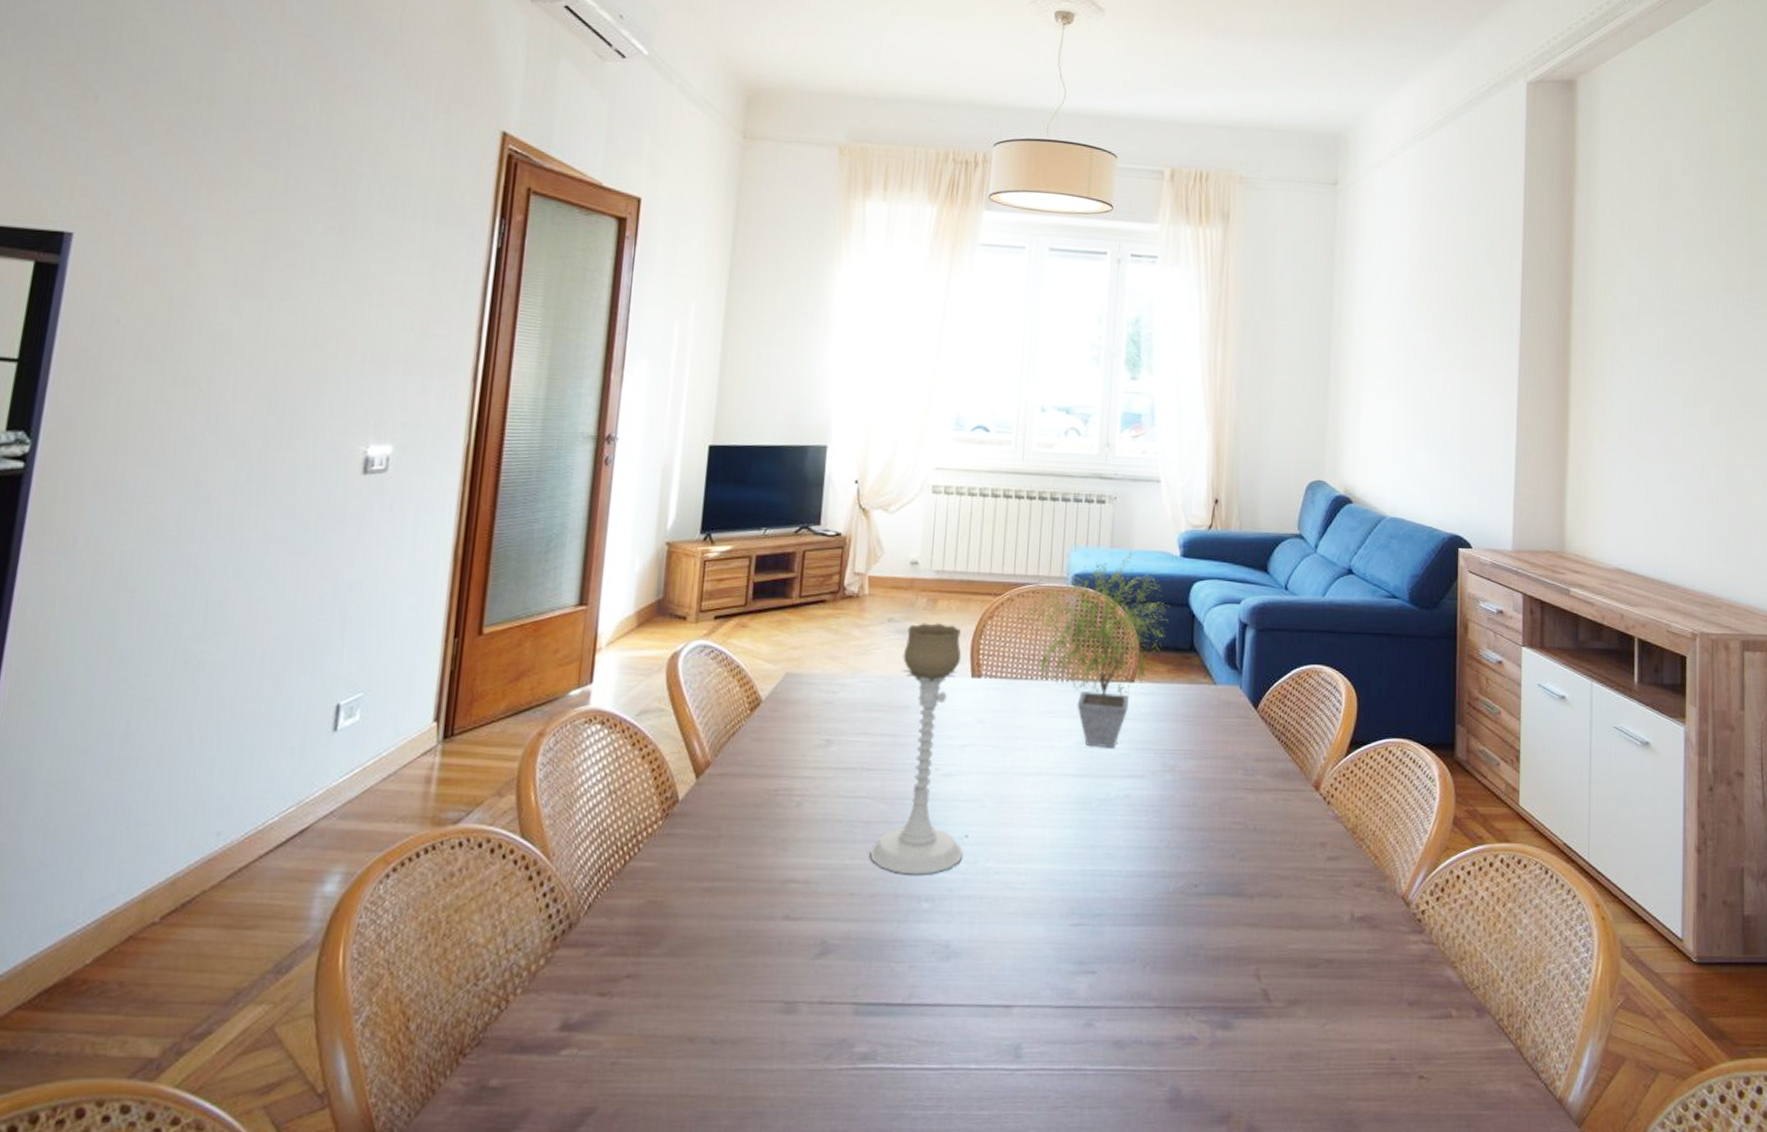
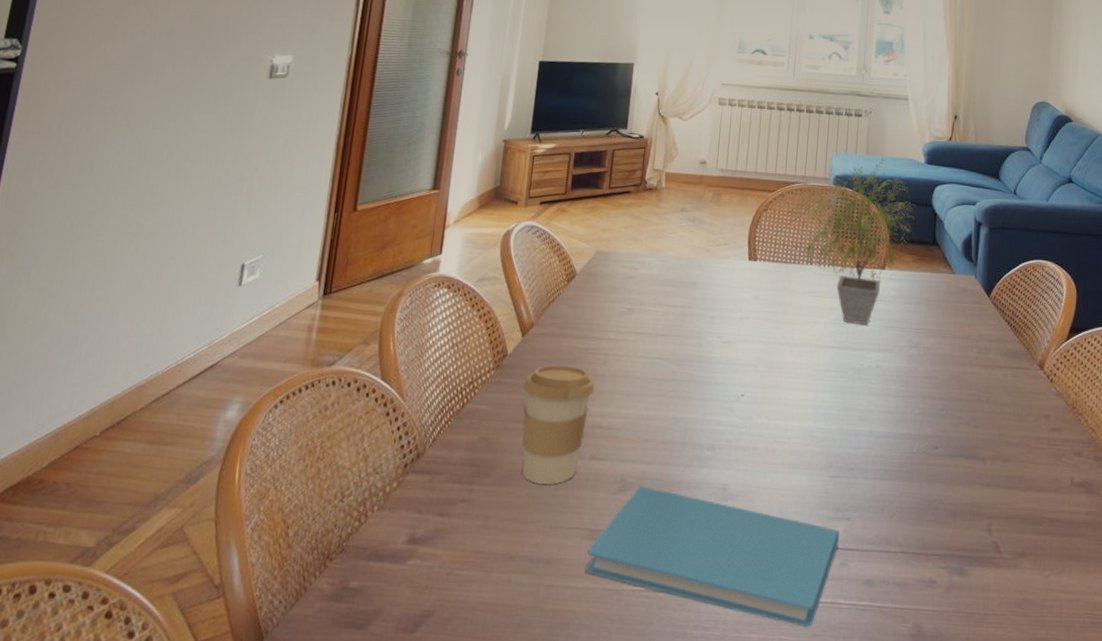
coffee cup: none [699,810,787,953] -> present [522,365,595,485]
book: none [780,948,1083,1098] -> present [585,486,839,627]
candle holder: present [870,623,963,875] -> none [662,213,741,427]

